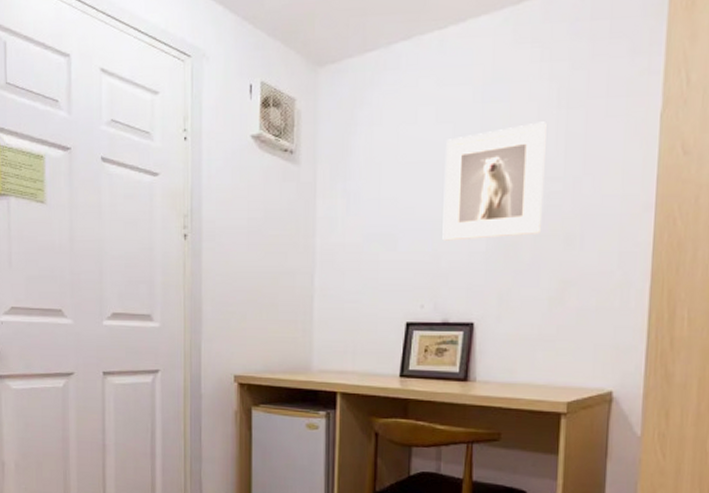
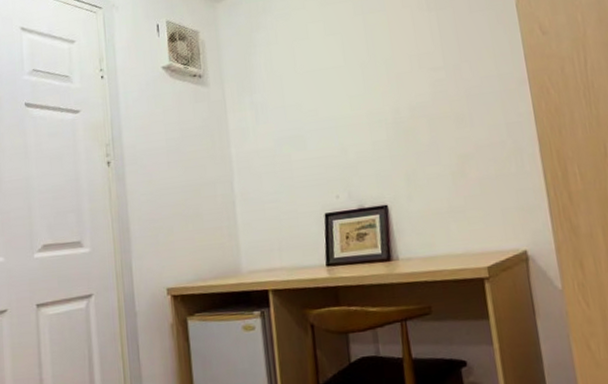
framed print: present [442,122,547,241] -> none [337,23,433,135]

